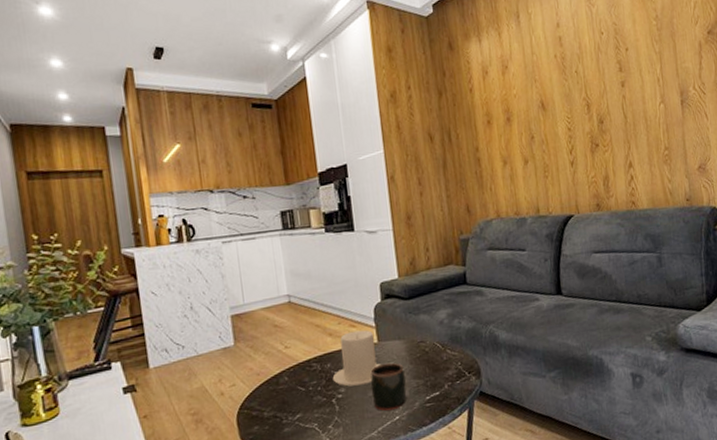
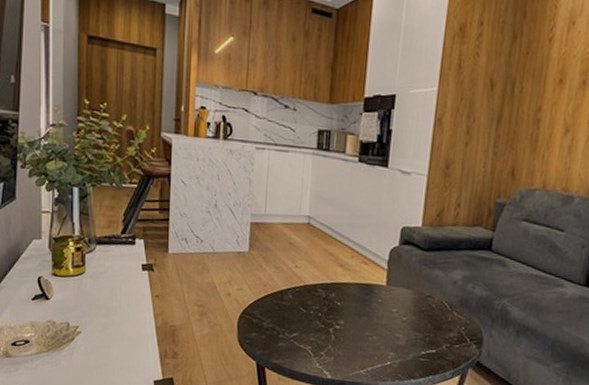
candle: present [332,329,381,387] -> none [334,267,385,324]
mug: present [370,362,407,411] -> none [368,307,406,355]

